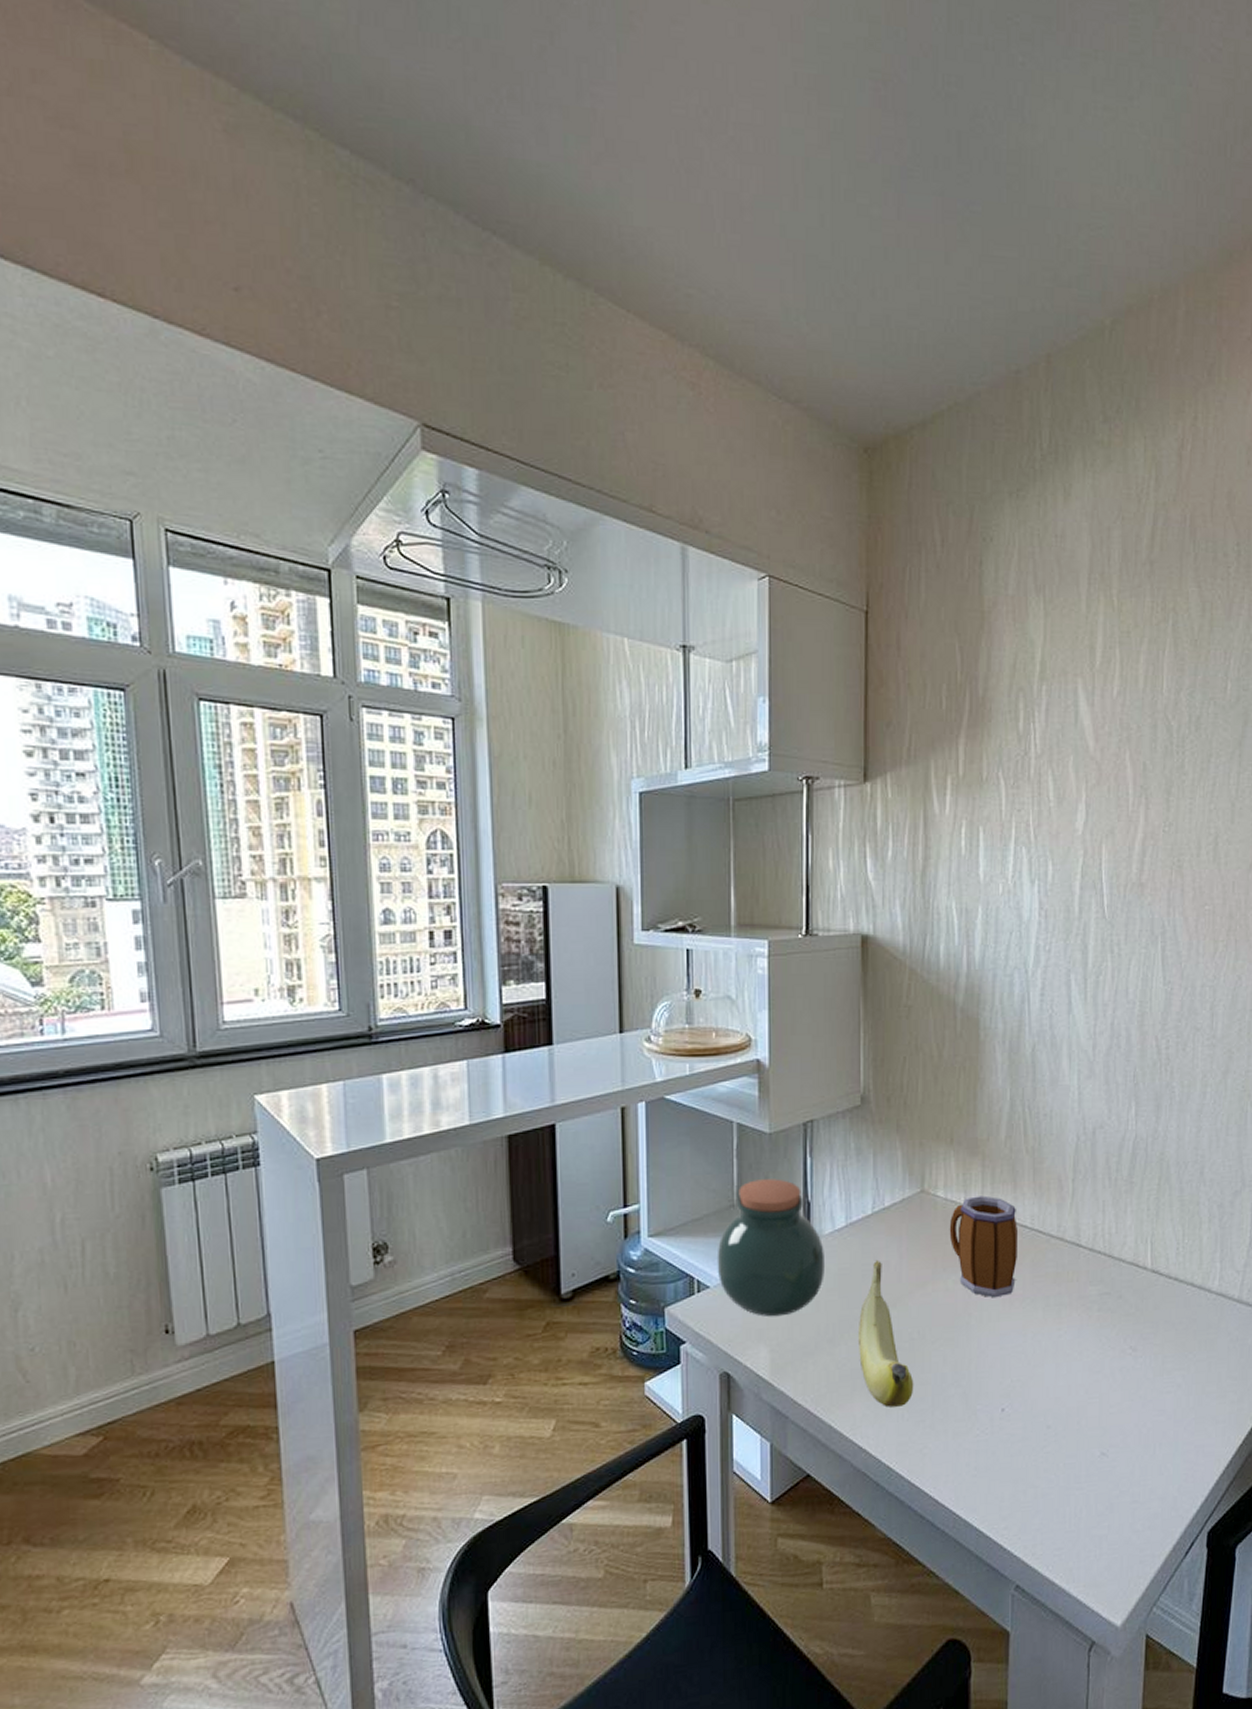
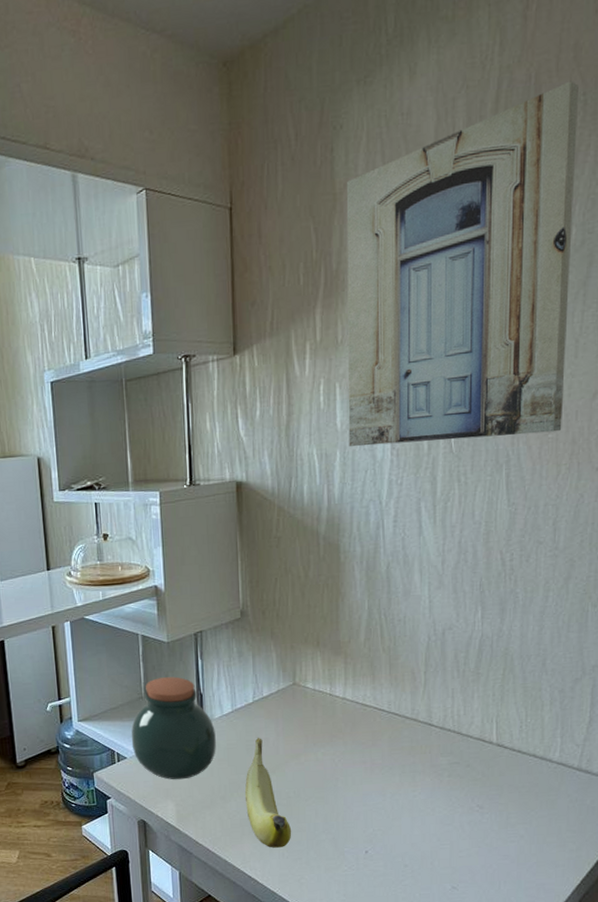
mug: present [949,1195,1017,1298] -> none [317,686,377,766]
wall art: none [992,529,1232,904] -> present [346,80,578,447]

